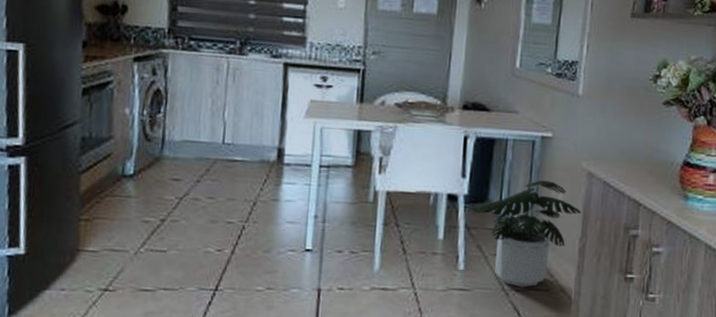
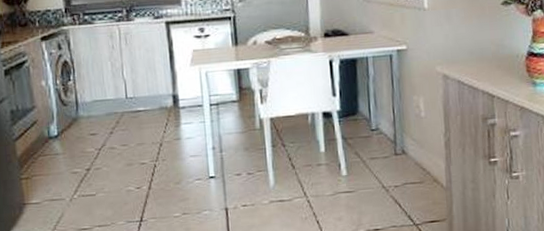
potted plant: present [469,180,582,287] -> none [343,88,443,183]

